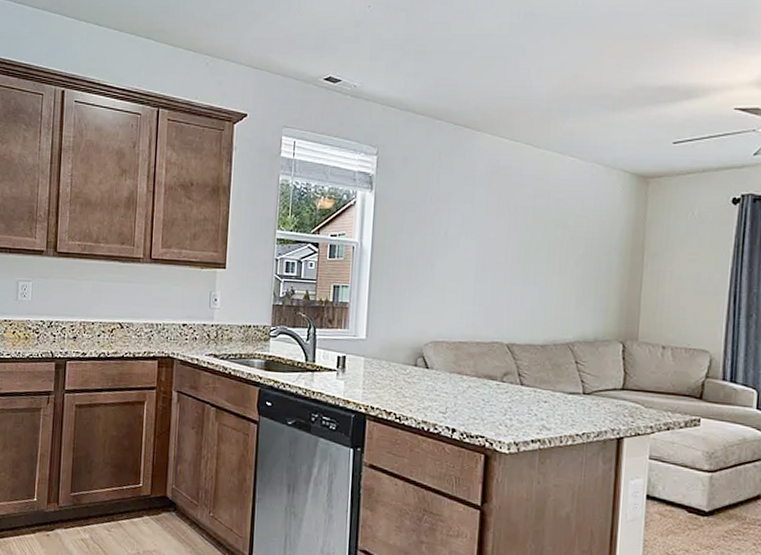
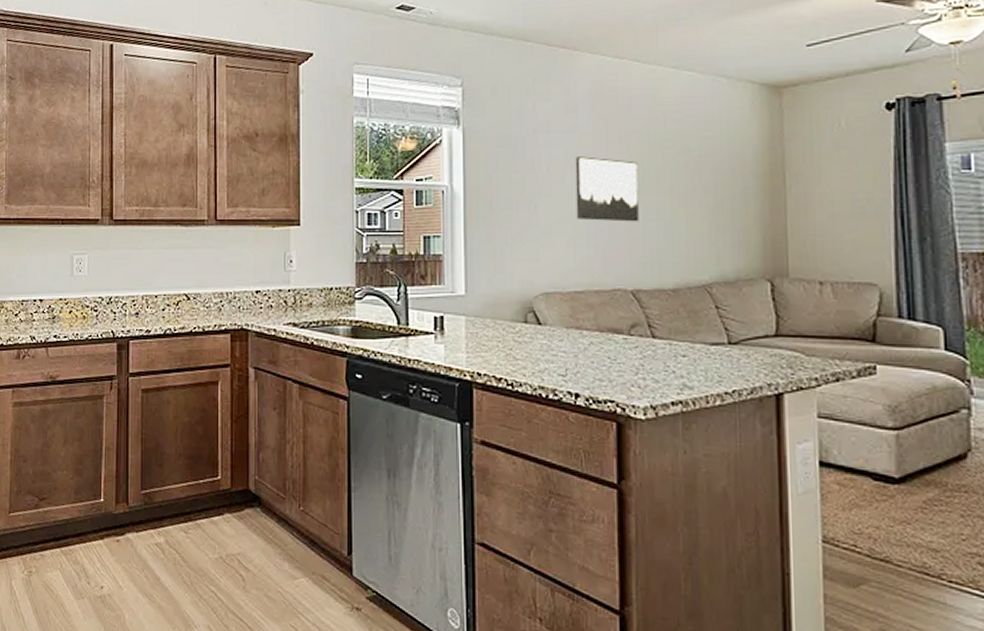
wall art: none [466,225,522,285] -> present [575,156,639,222]

